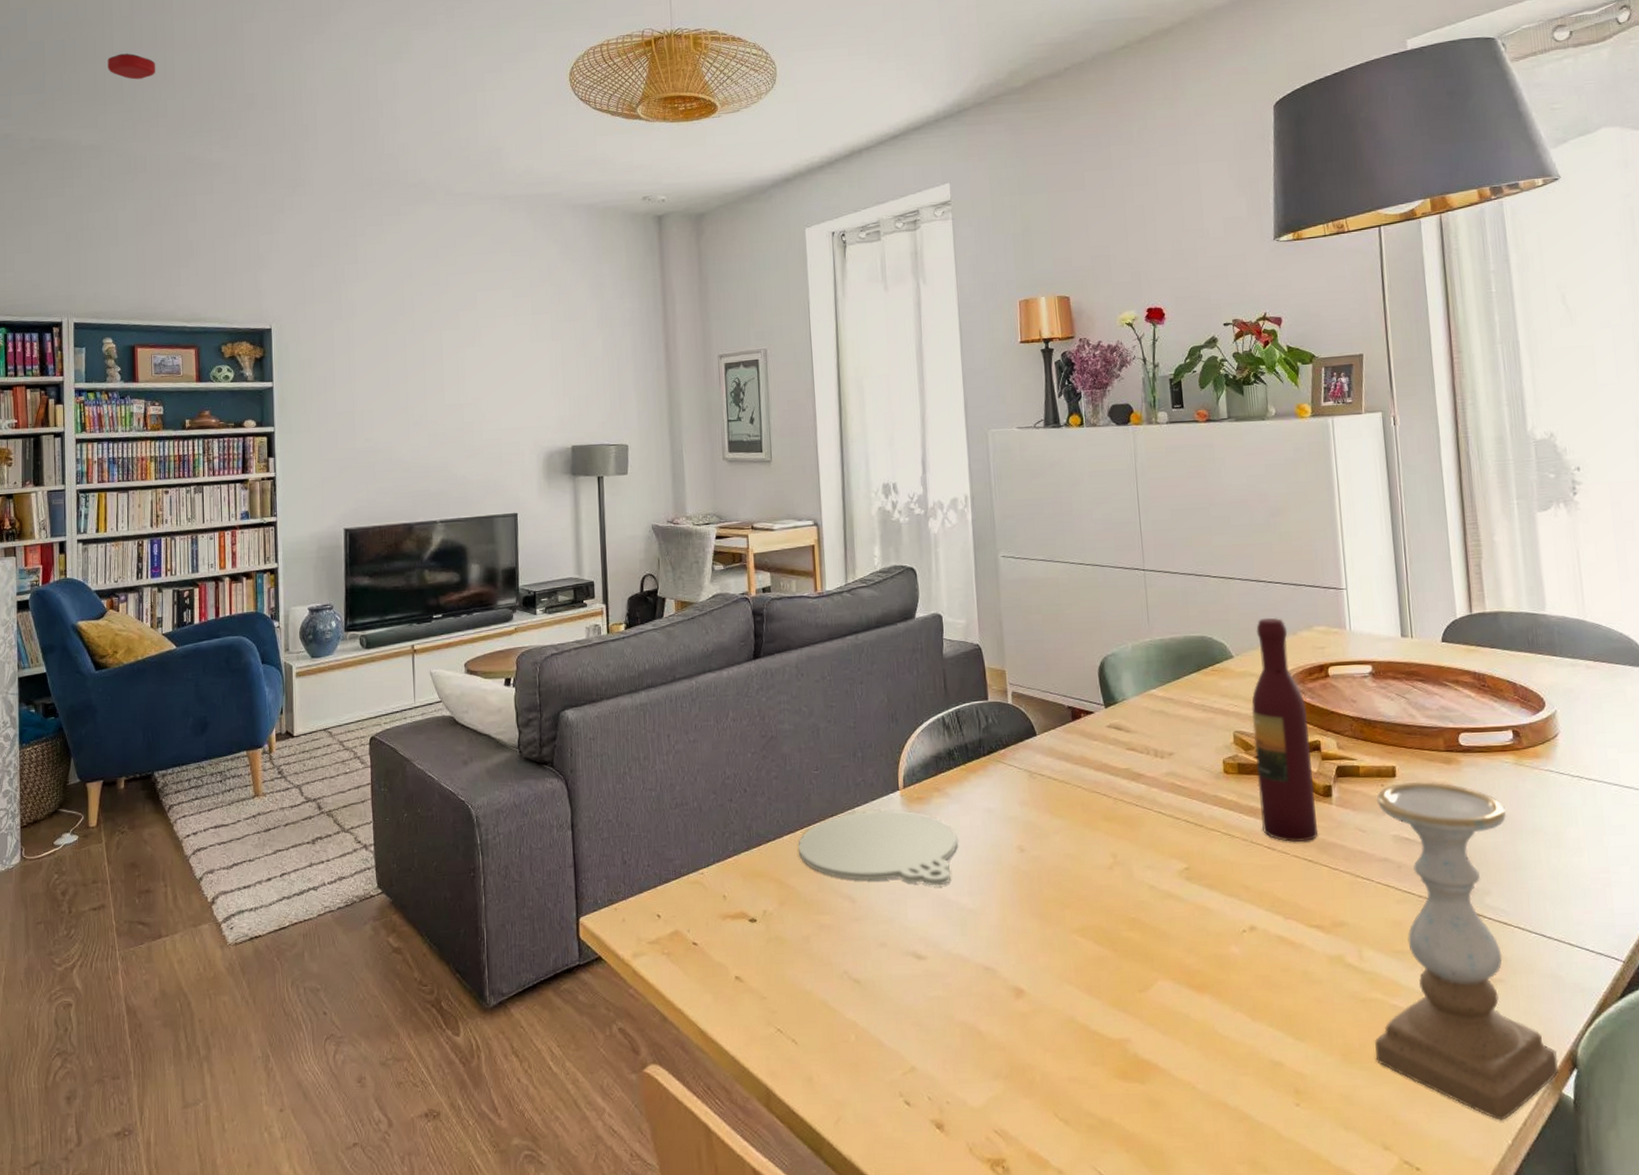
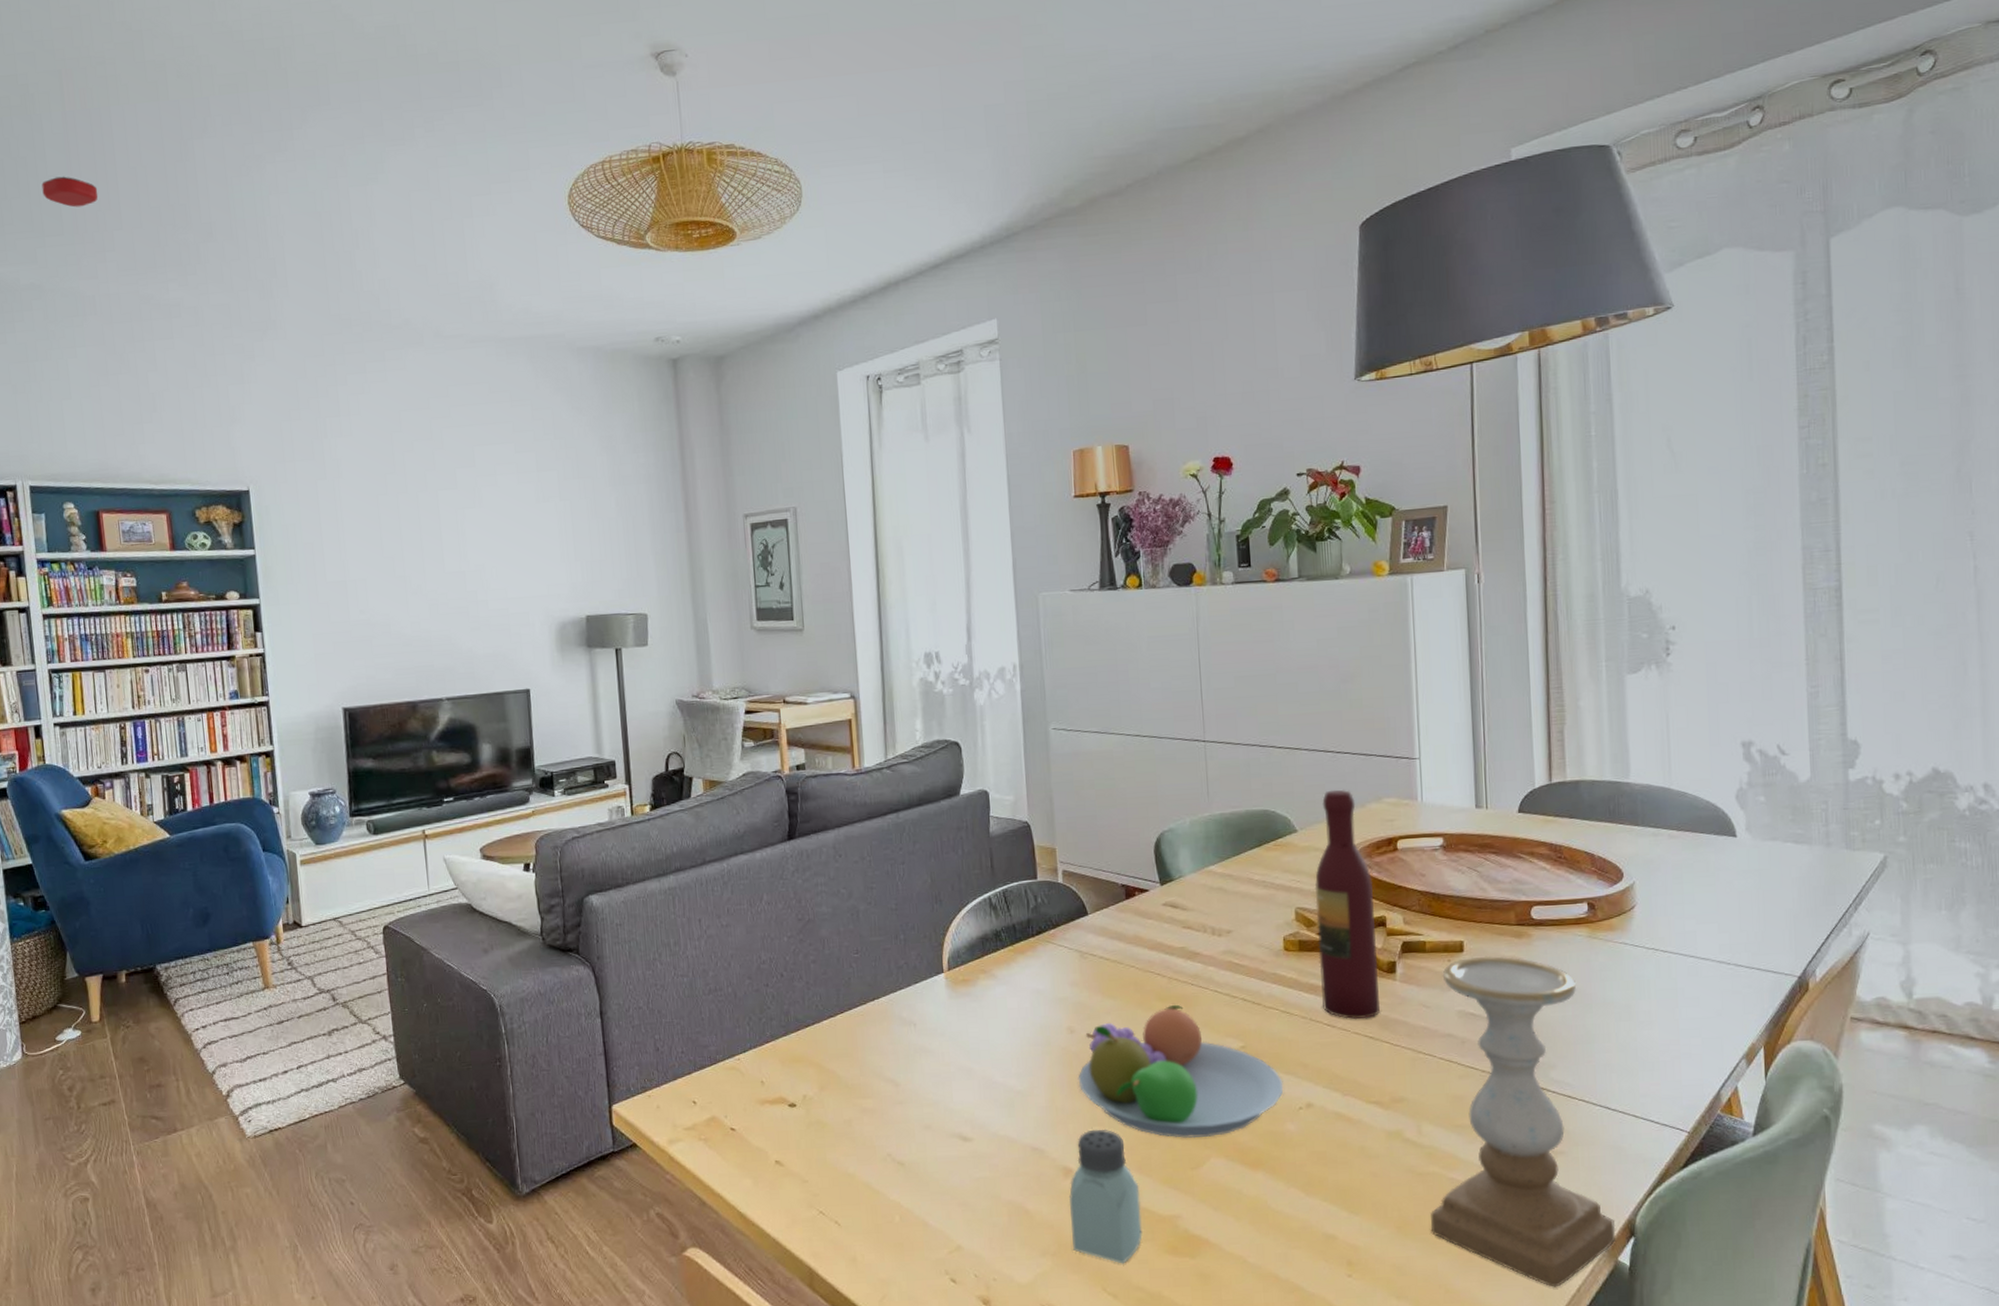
plate: present [798,809,958,886] -> none [838,992,1005,1069]
saltshaker: none [1021,949,1093,1089] -> present [1069,1129,1143,1264]
fruit bowl: none [1028,825,1227,960] -> present [1078,1004,1284,1139]

